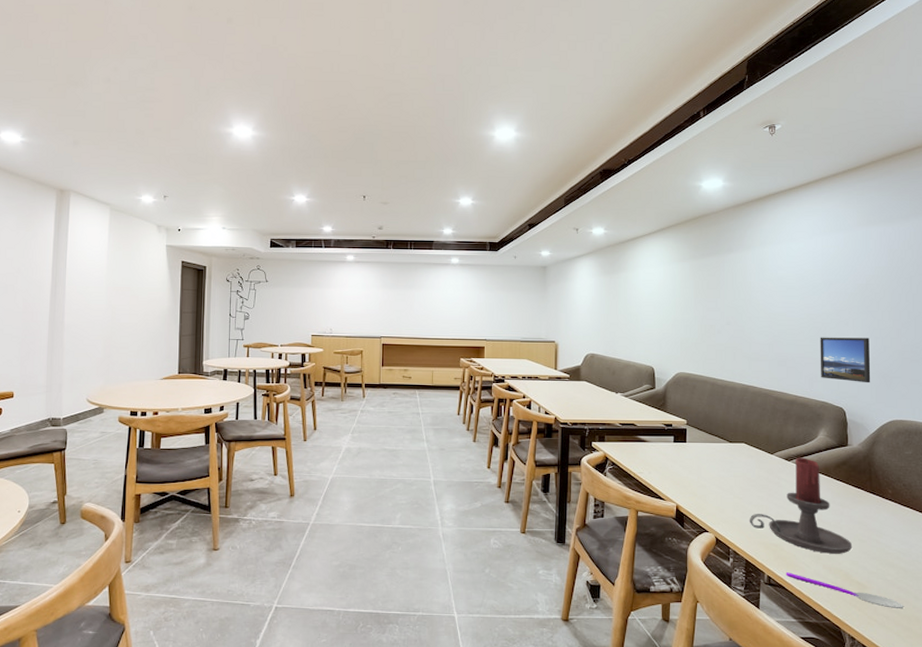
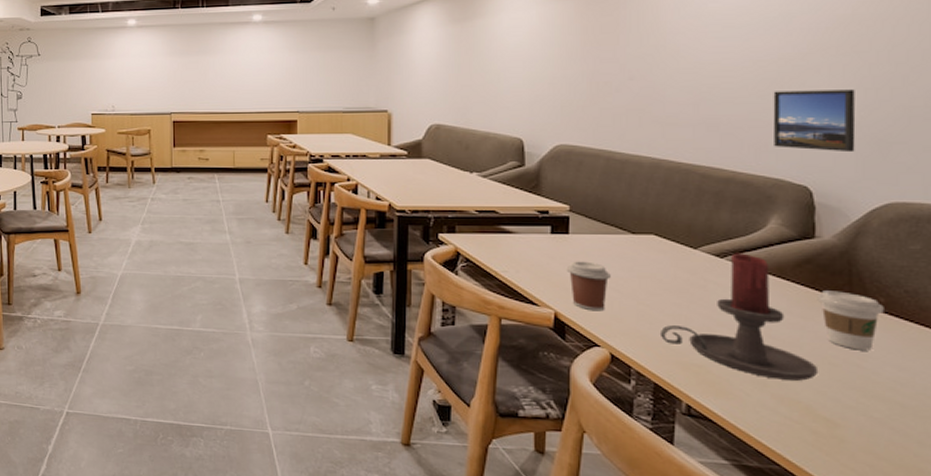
coffee cup: none [685,464,715,504] -> present [567,261,611,311]
spoon: present [786,572,904,608] -> none [714,401,900,456]
coffee cup: none [850,485,891,530] -> present [817,291,884,351]

